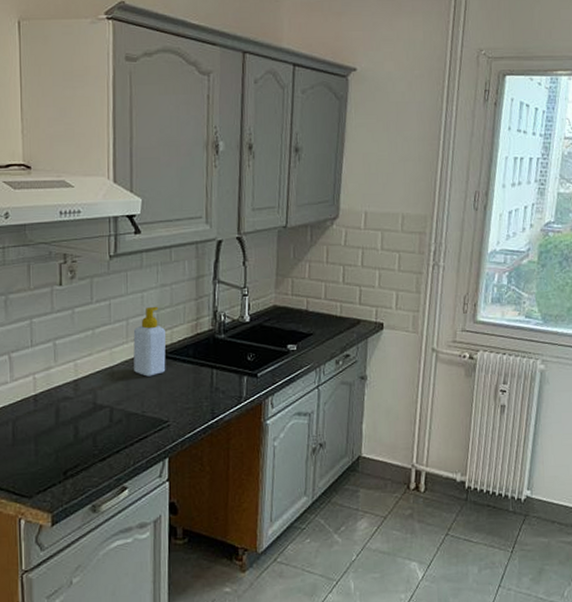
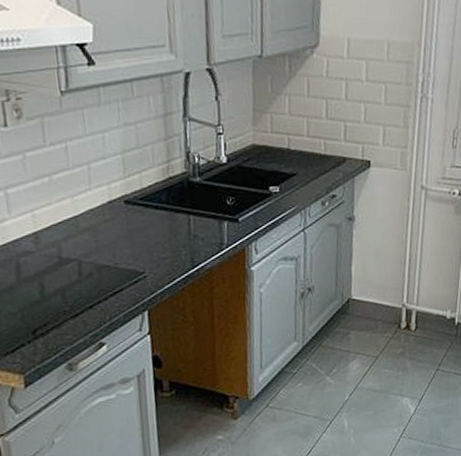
soap bottle: present [133,306,166,377] -> none [96,148,137,226]

